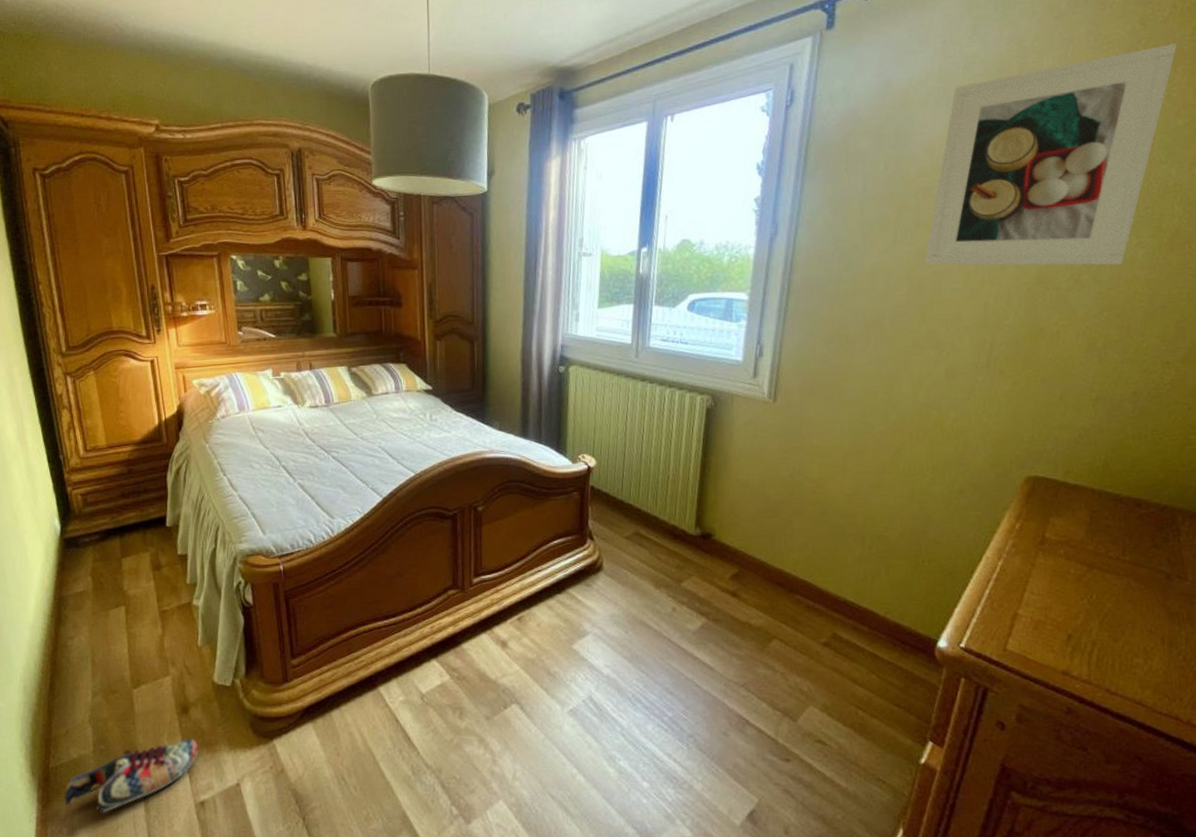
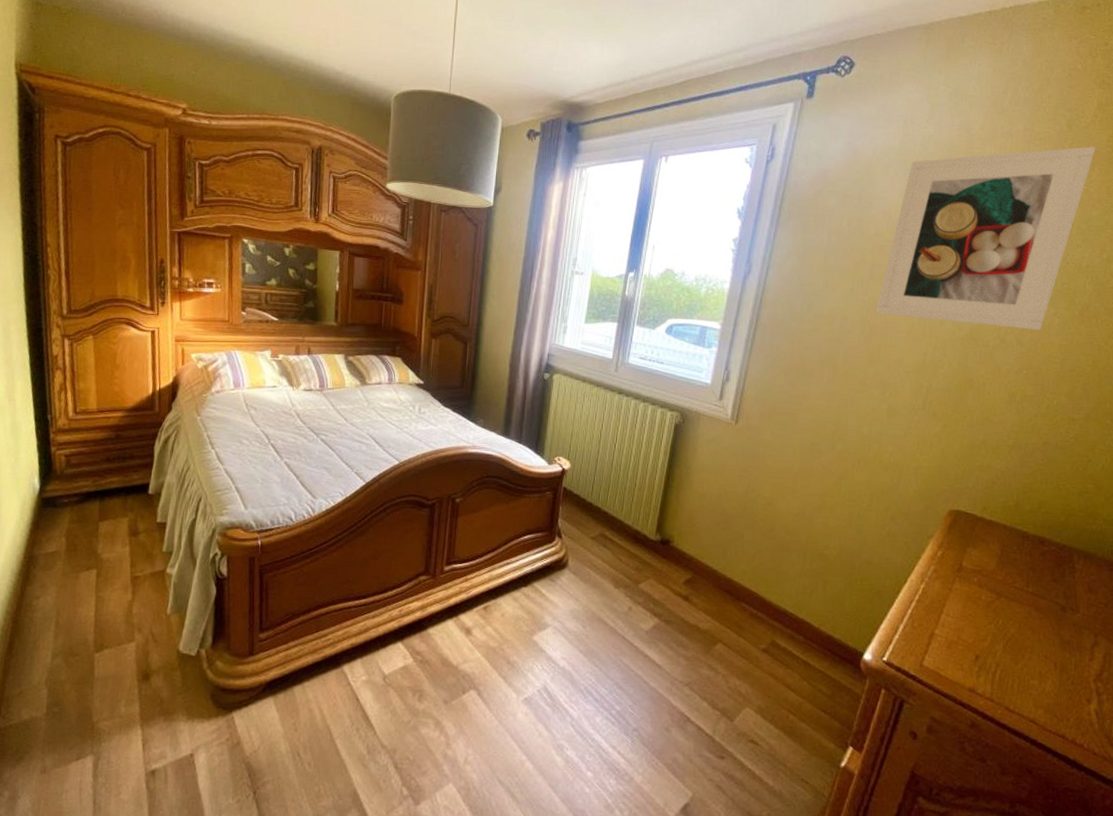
shoe: present [65,738,199,813] -> none [10,705,156,778]

